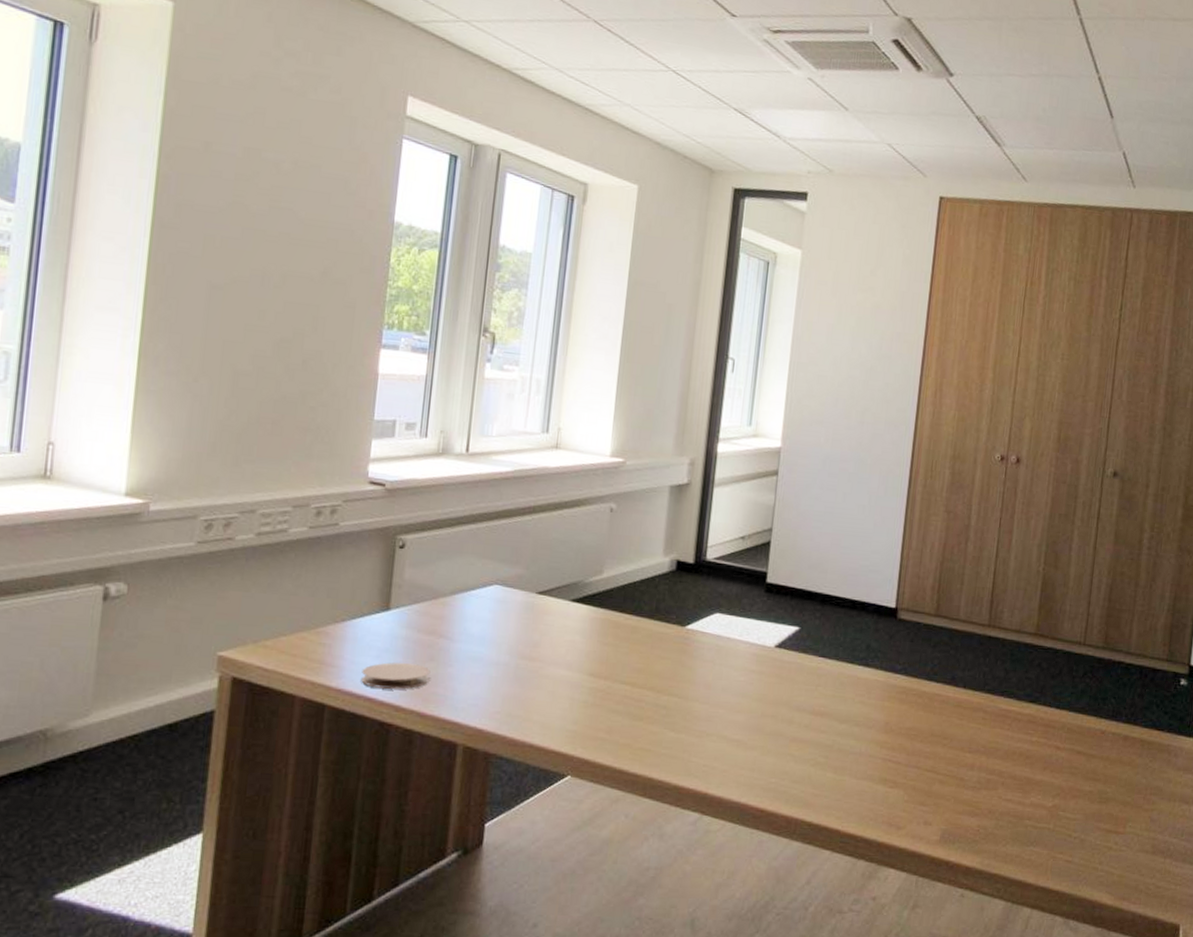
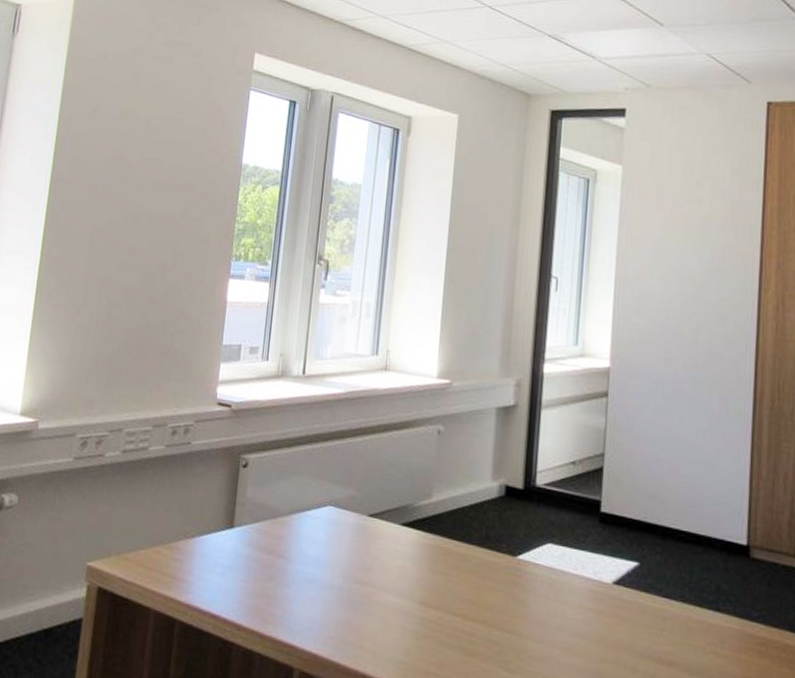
coaster: present [361,662,431,690] -> none [207,580,269,608]

